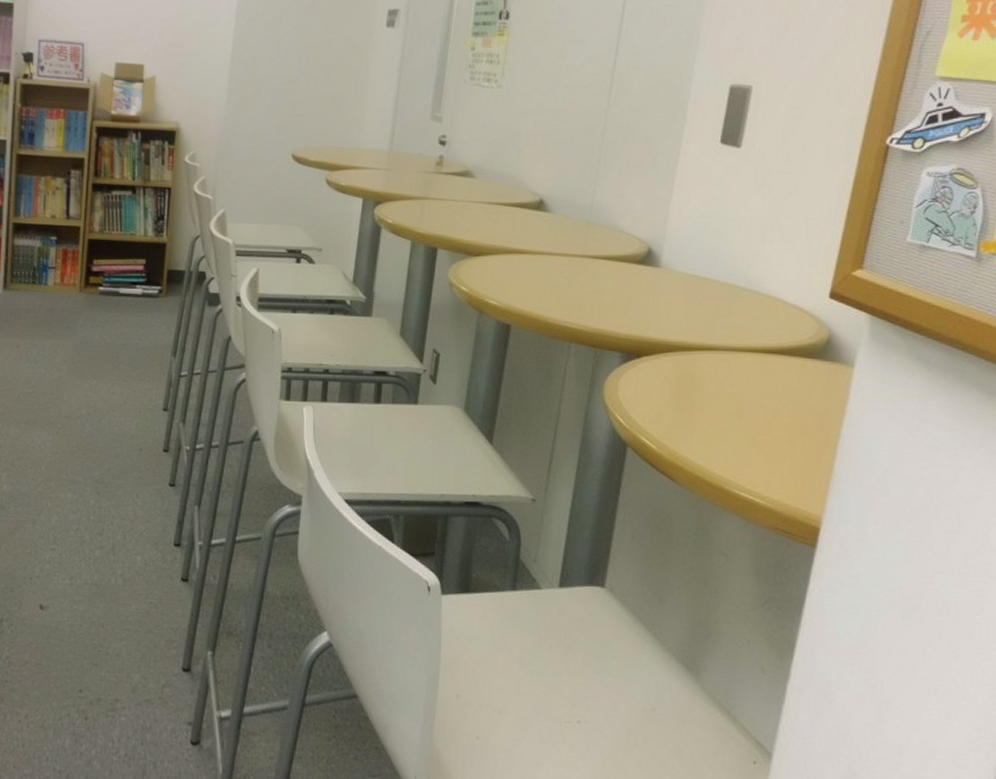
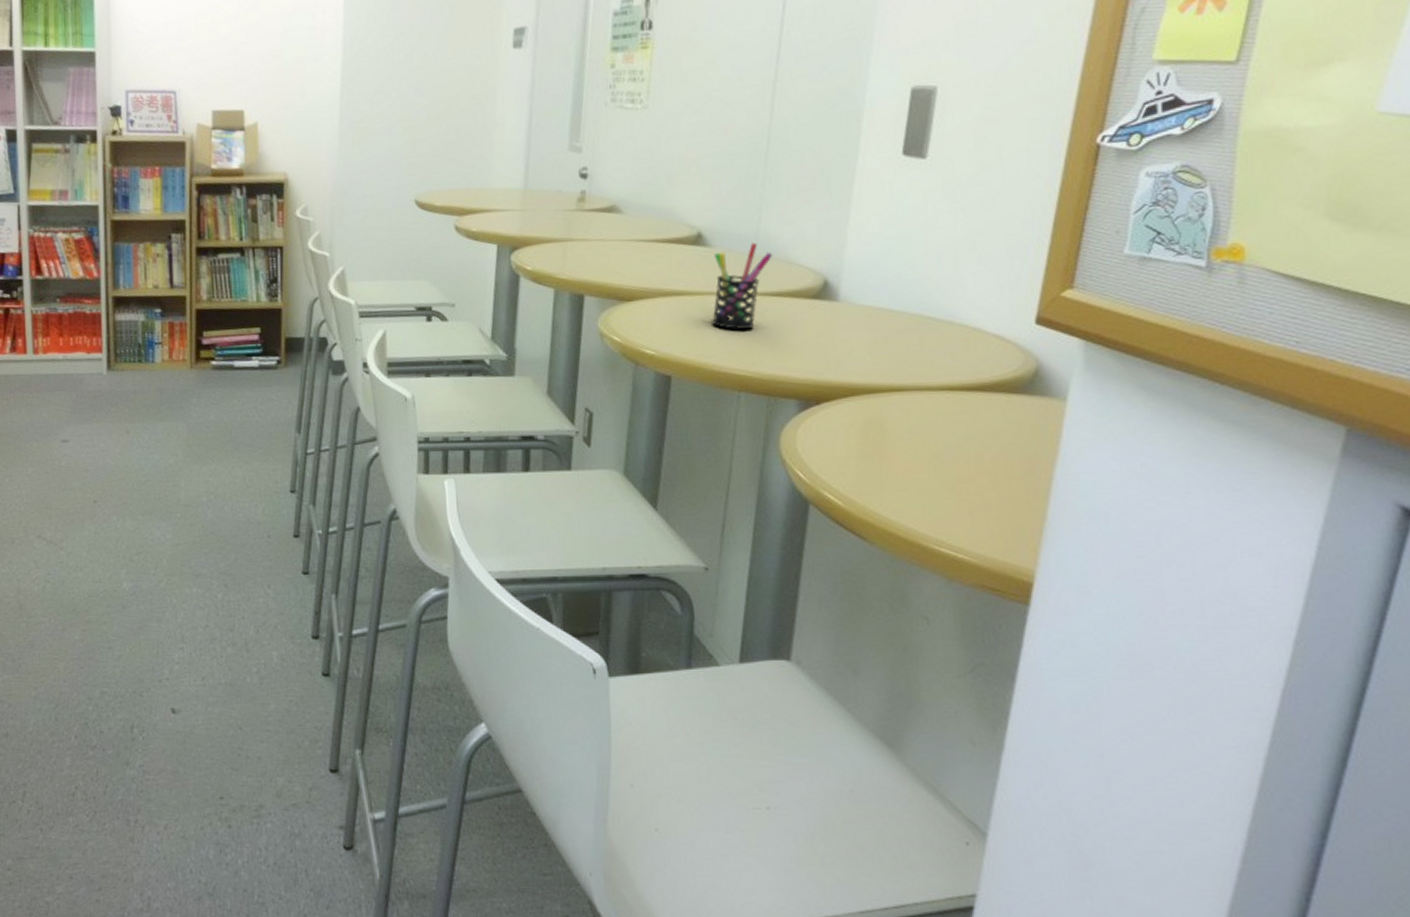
pen holder: none [549,211,605,287] -> present [712,242,773,330]

